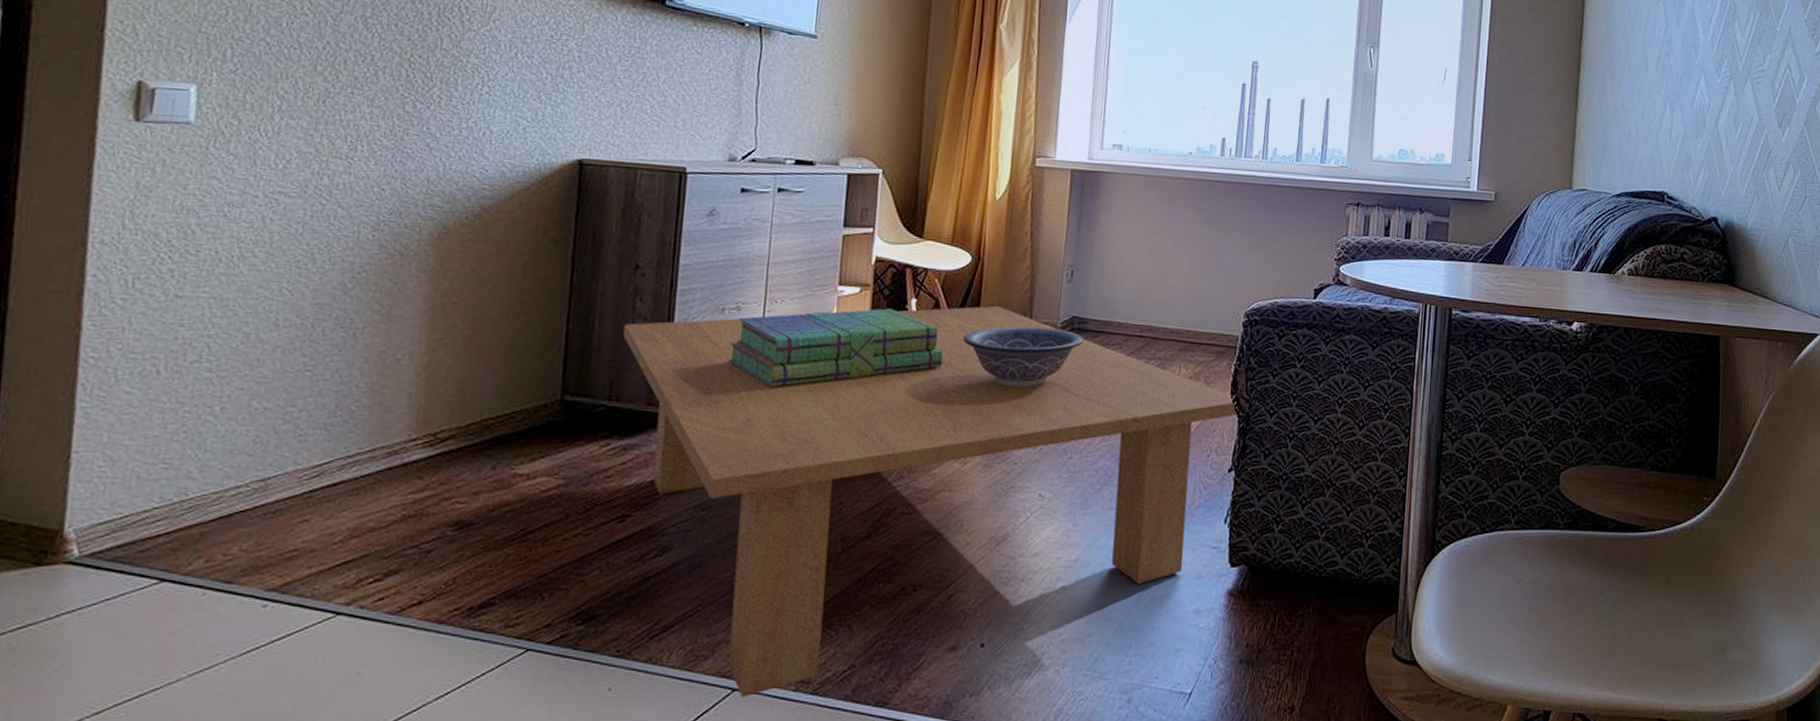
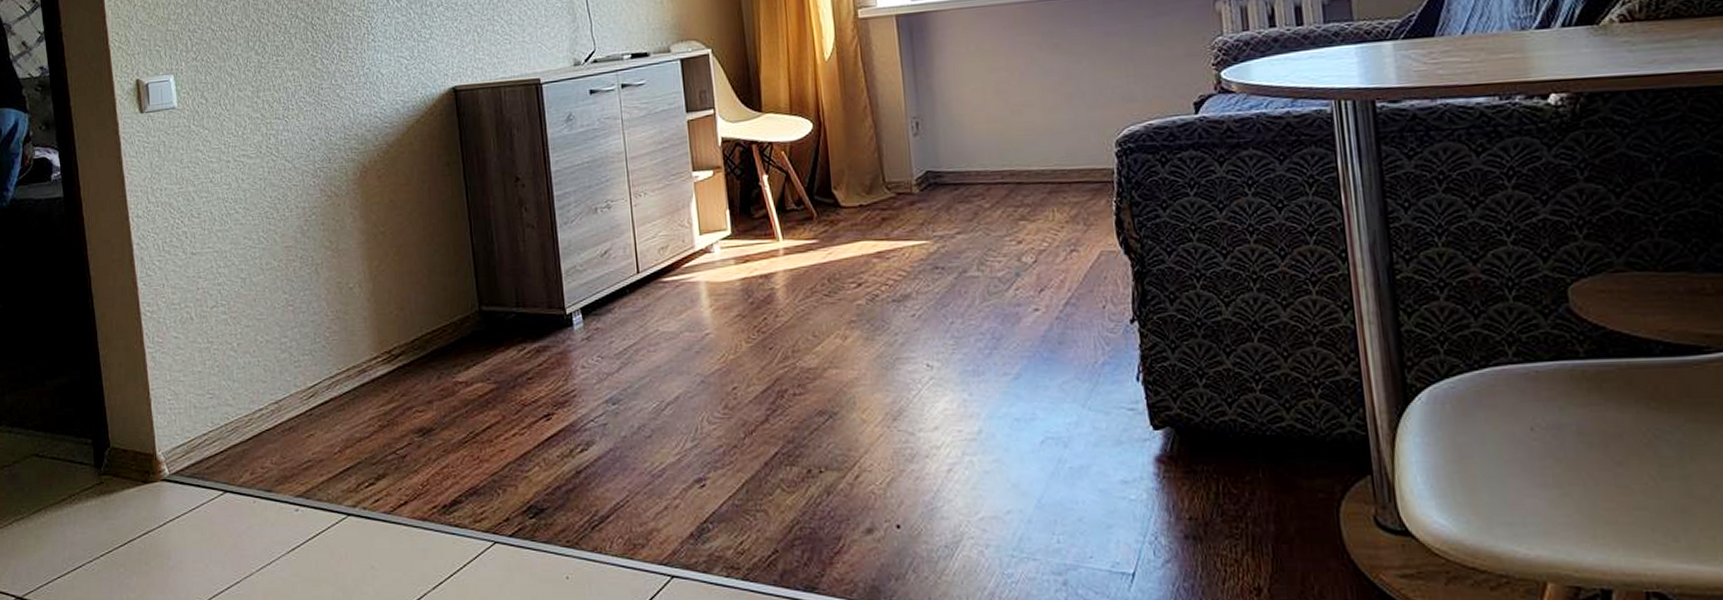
coffee table: present [622,306,1244,698] -> none [516,171,1137,584]
stack of books: present [728,308,944,387] -> none [607,187,805,279]
decorative bowl: present [963,326,1083,388] -> none [820,186,943,254]

